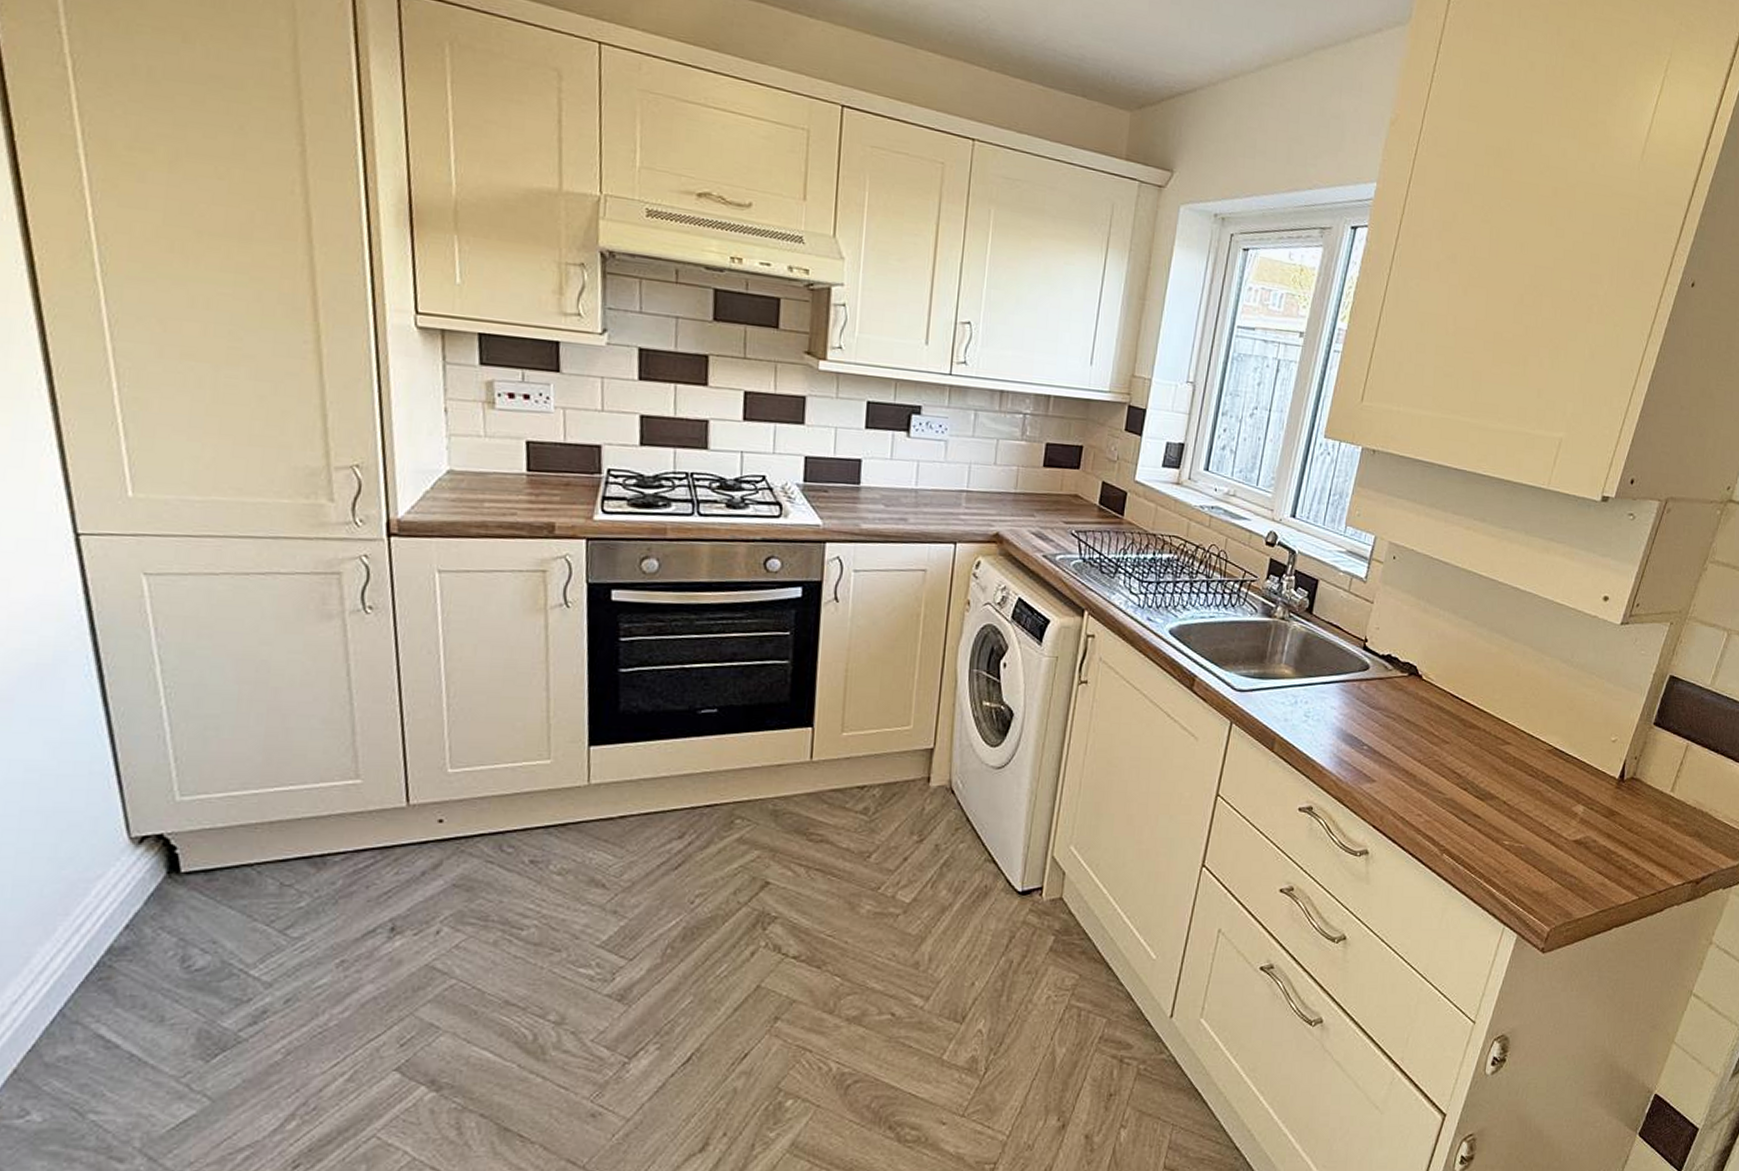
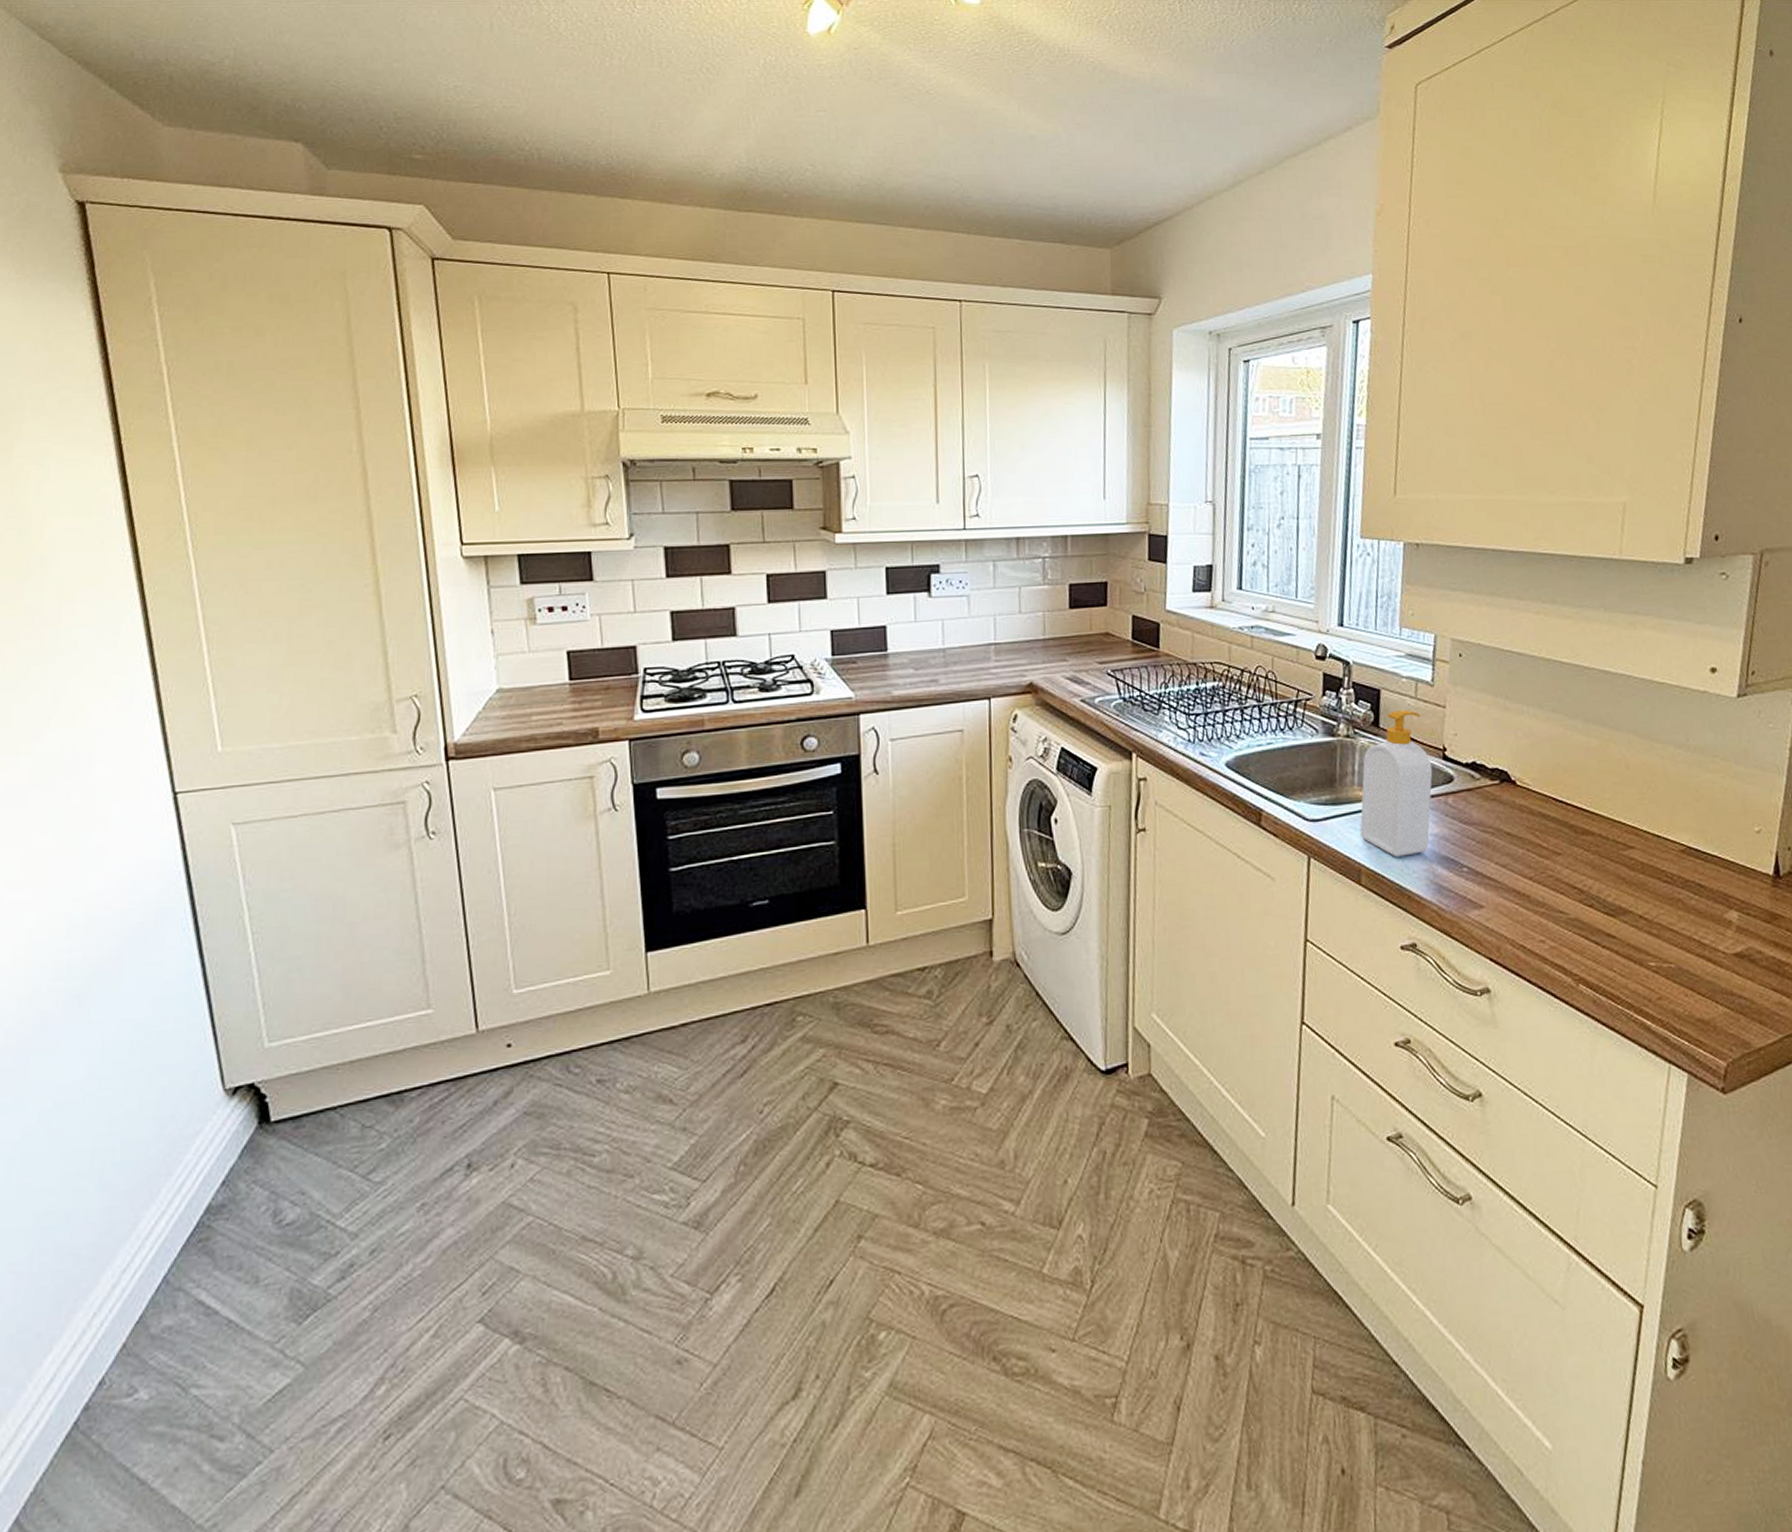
soap bottle: none [1280,601,1353,731] -> present [1360,710,1433,857]

